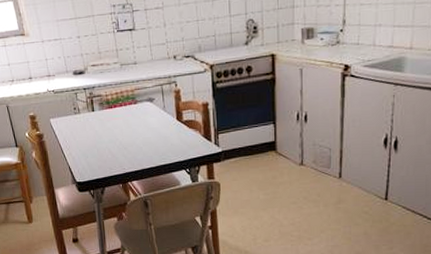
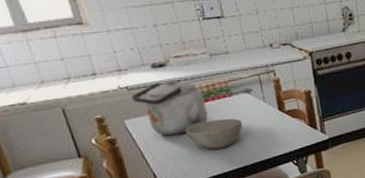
kettle: none [56,86,115,135] -> present [131,79,208,136]
bowl: none [97,124,144,151] -> present [186,118,243,149]

